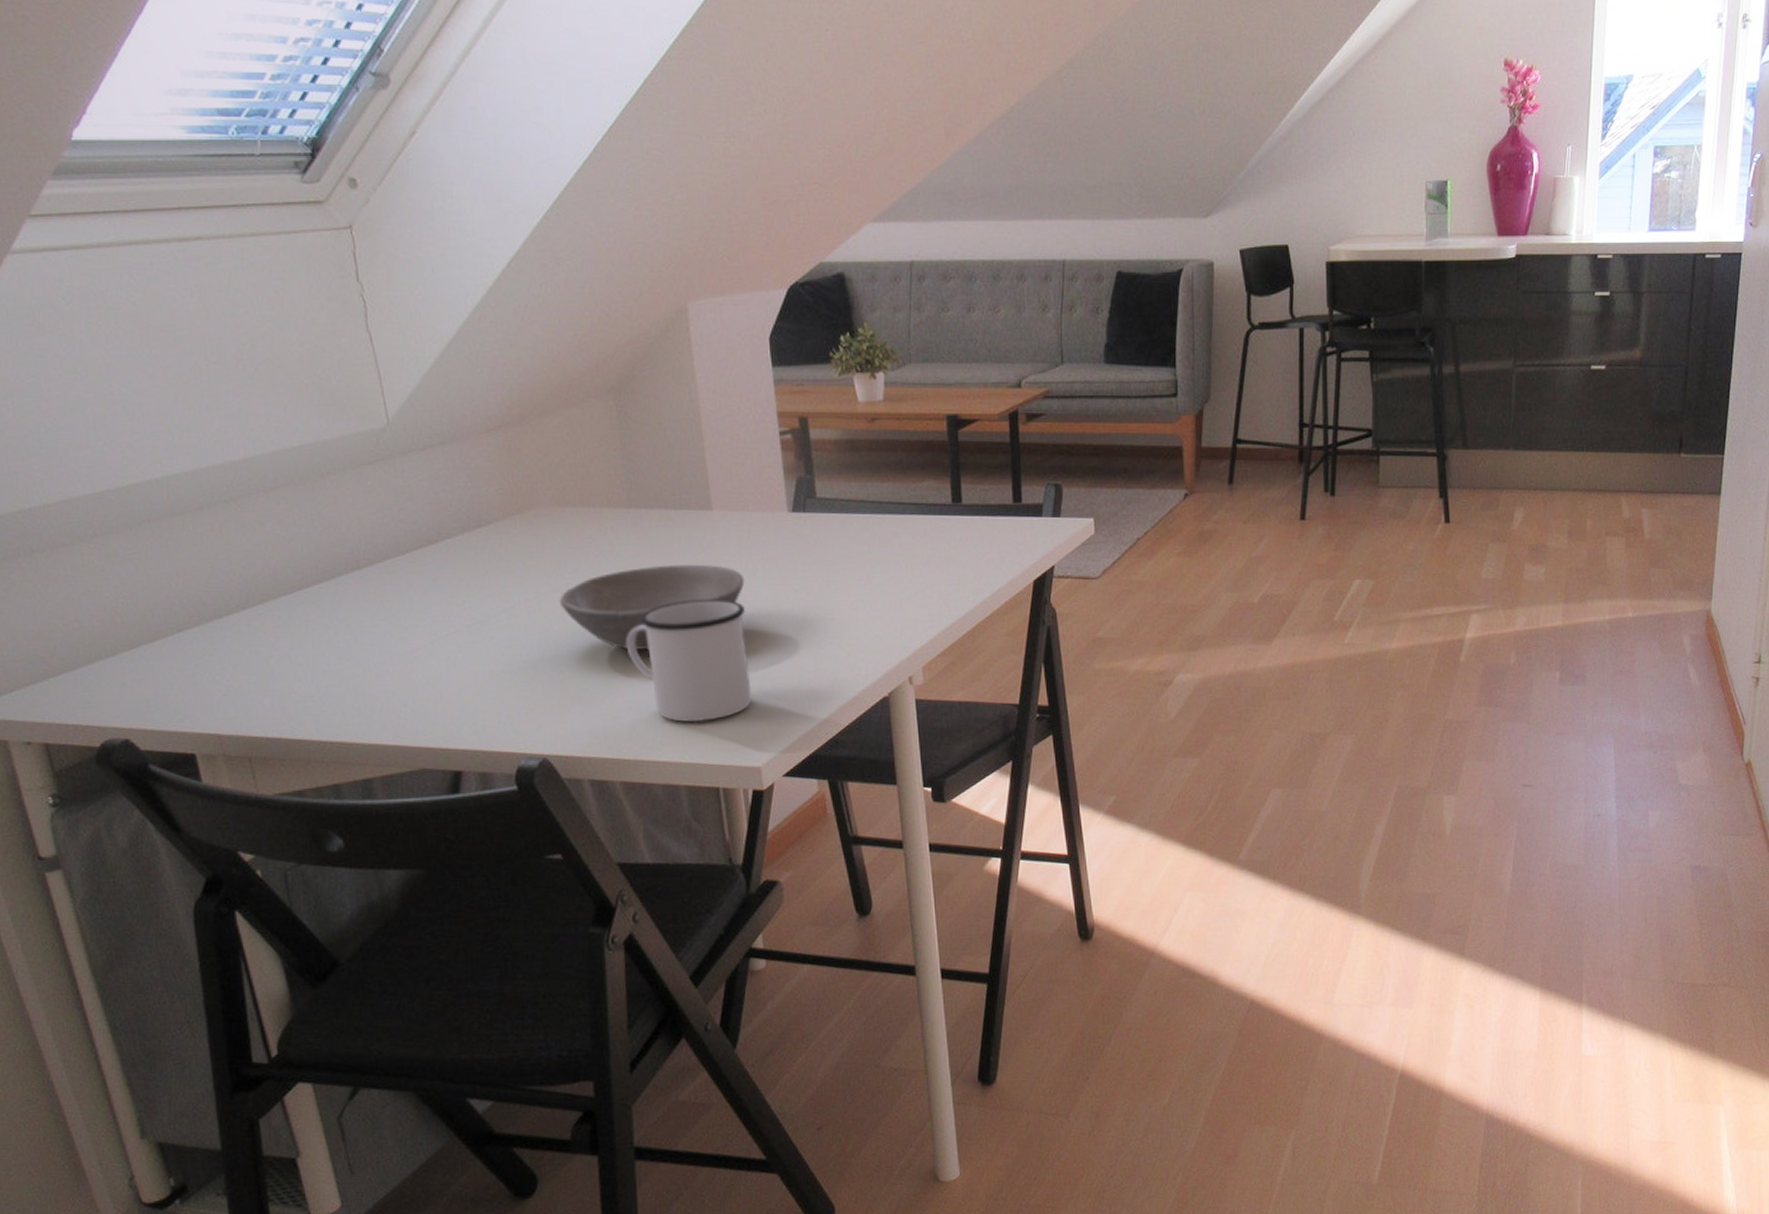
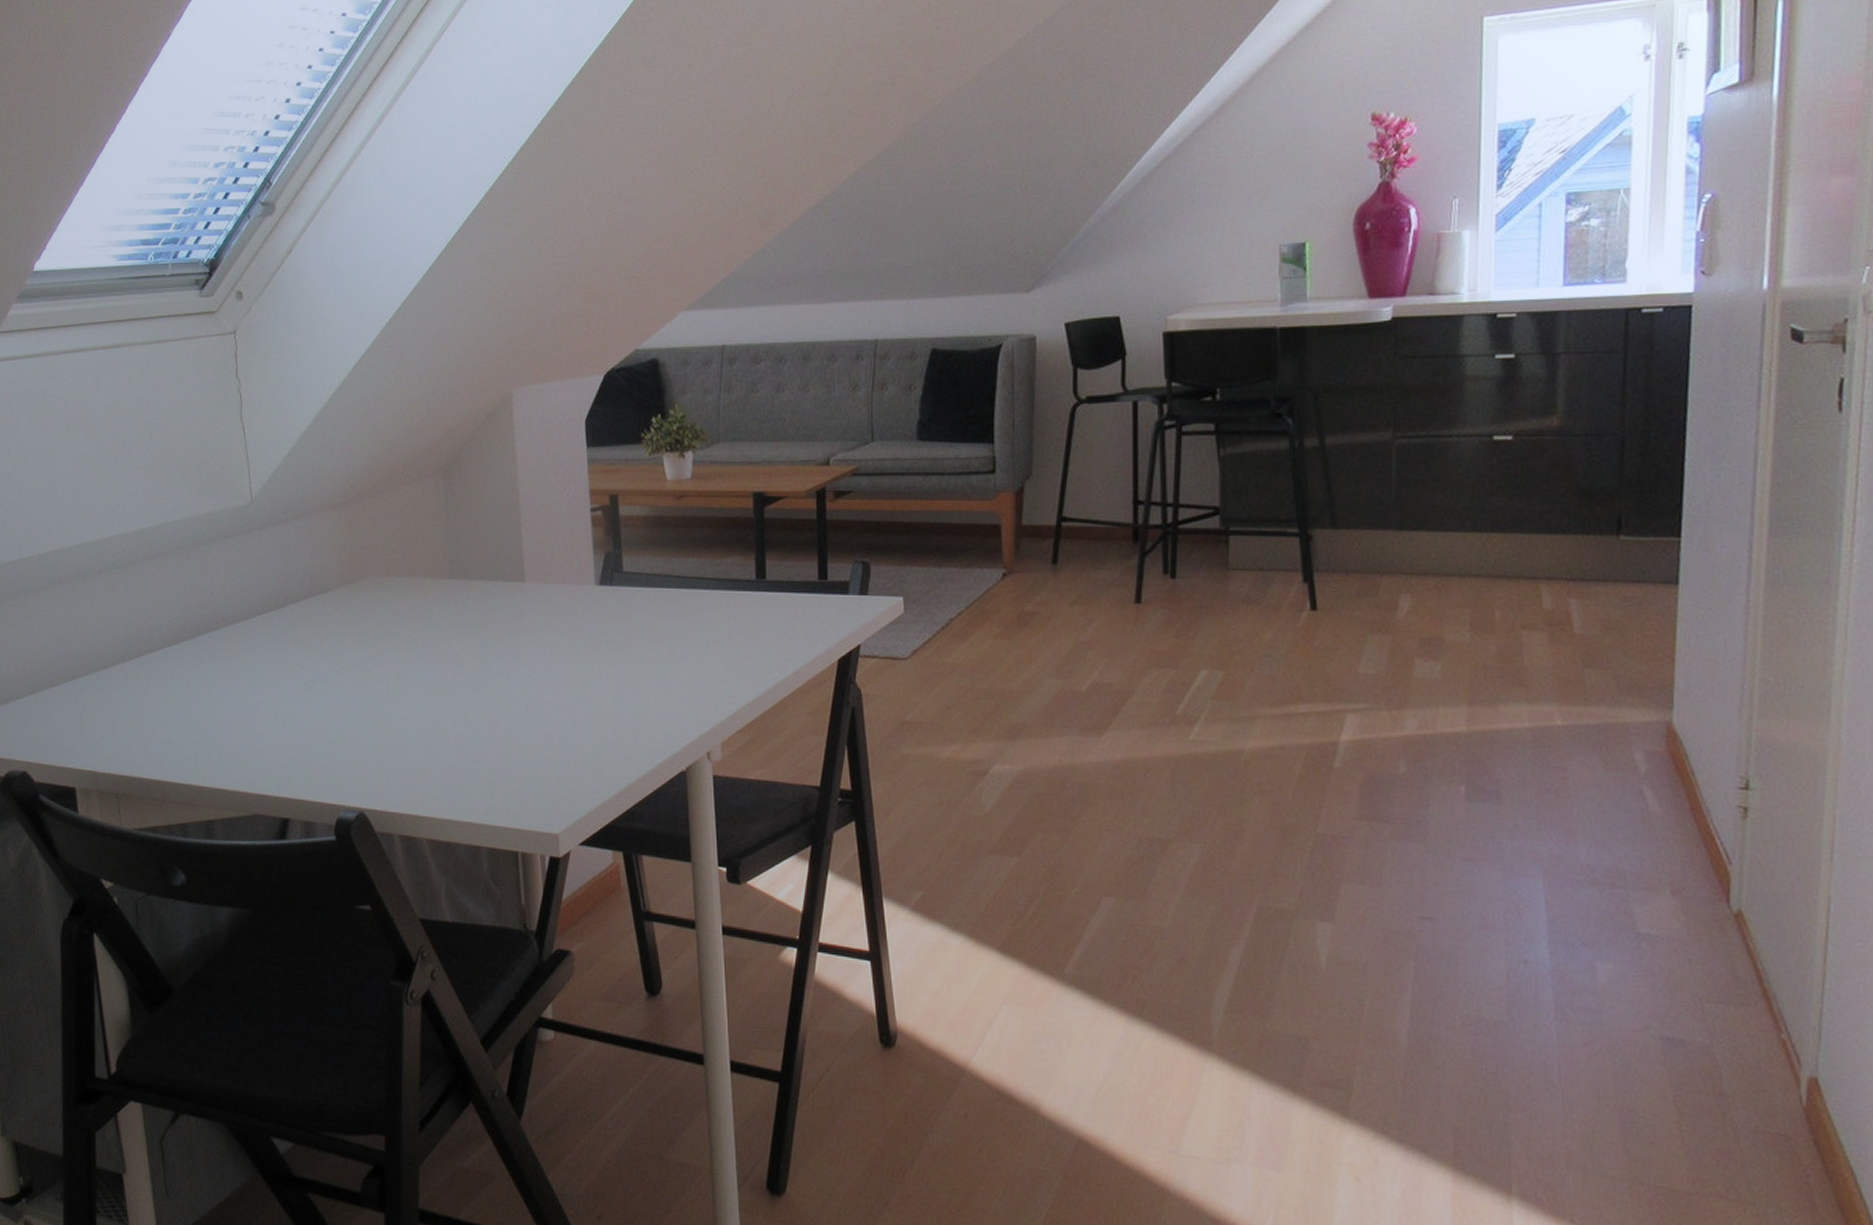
soup bowl: present [559,564,745,650] -> none [383,633,552,713]
mug: present [626,598,752,723] -> none [440,666,553,786]

